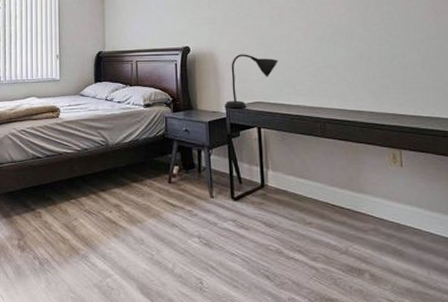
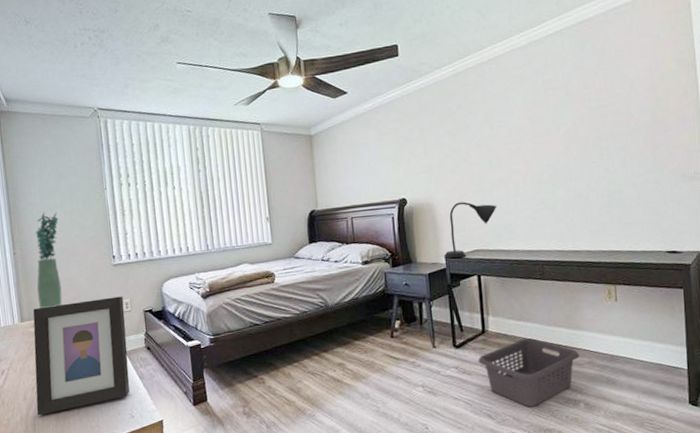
laundry basket: none [256,196,364,272] -> present [478,338,580,407]

